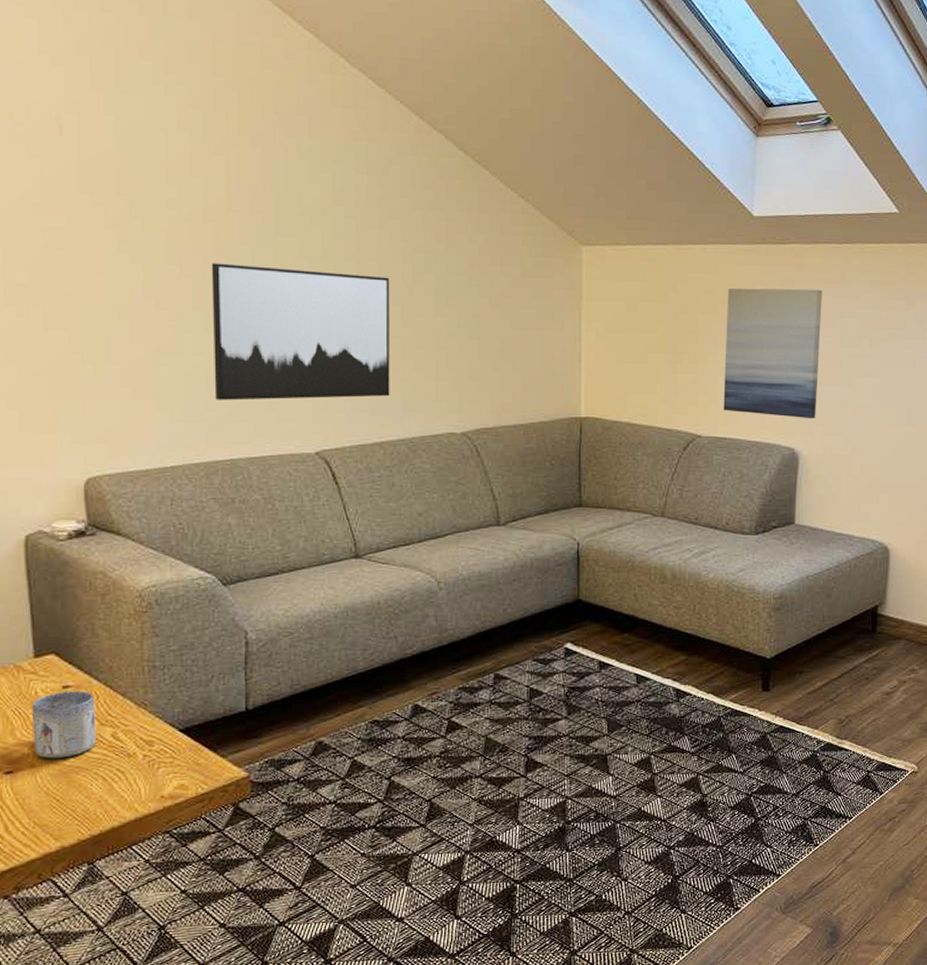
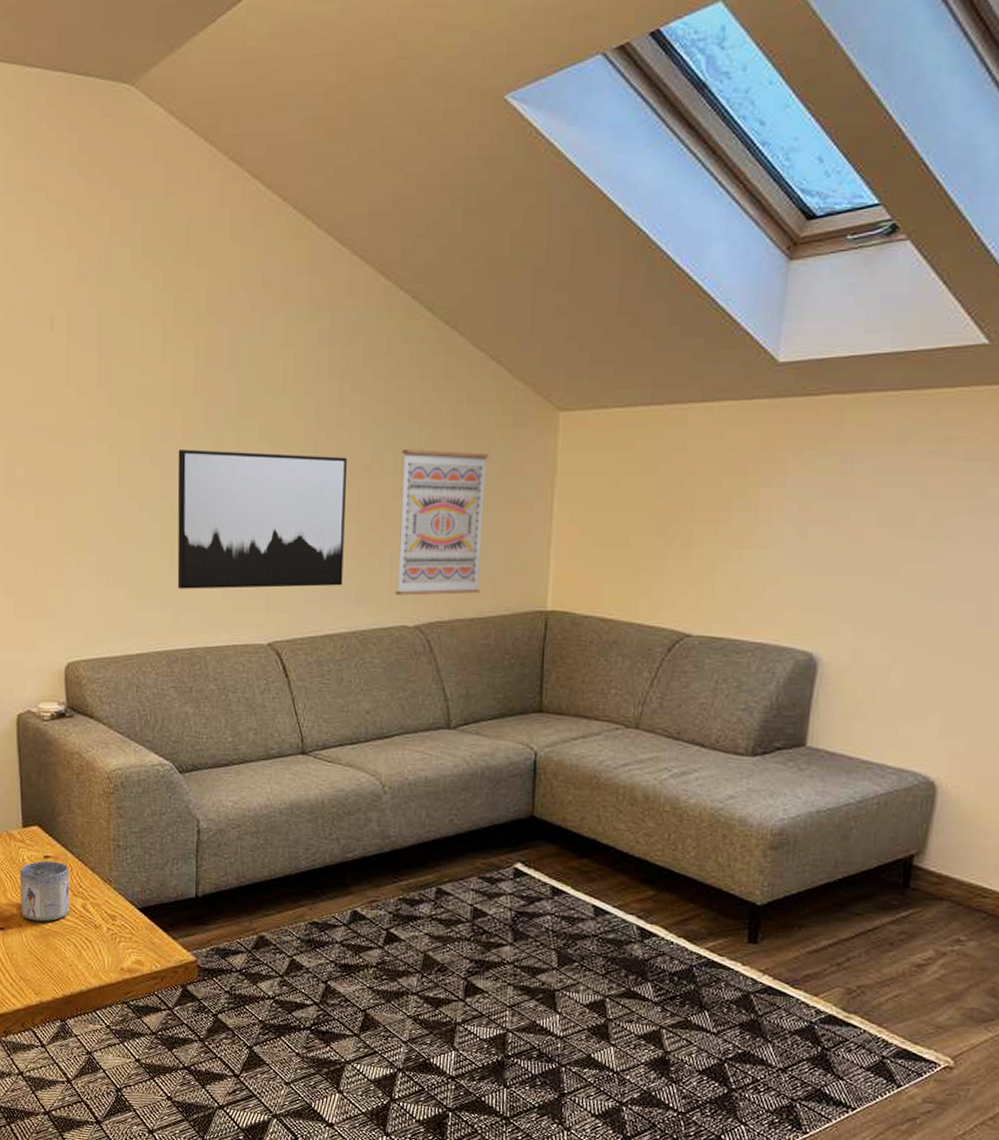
wall art: none [441,272,523,405] -> present [395,449,490,596]
wall art: present [723,288,822,419] -> none [721,451,867,617]

